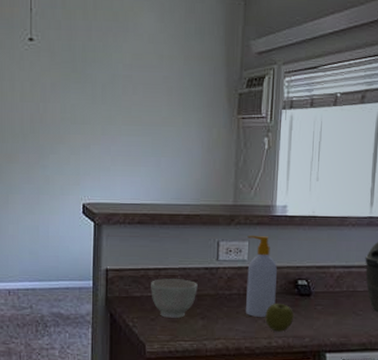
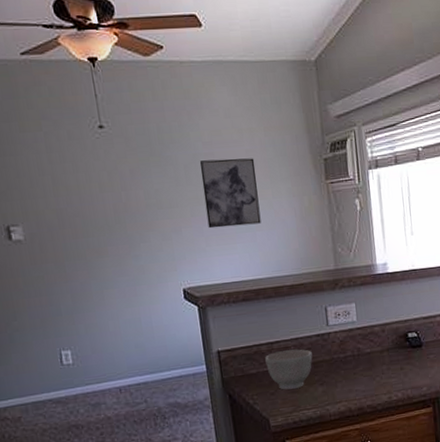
wall art: none [116,82,170,150] -> present [199,158,261,229]
soap bottle: present [246,235,278,317] -> none [353,295,390,375]
apple: present [265,304,293,332] -> none [381,358,409,386]

